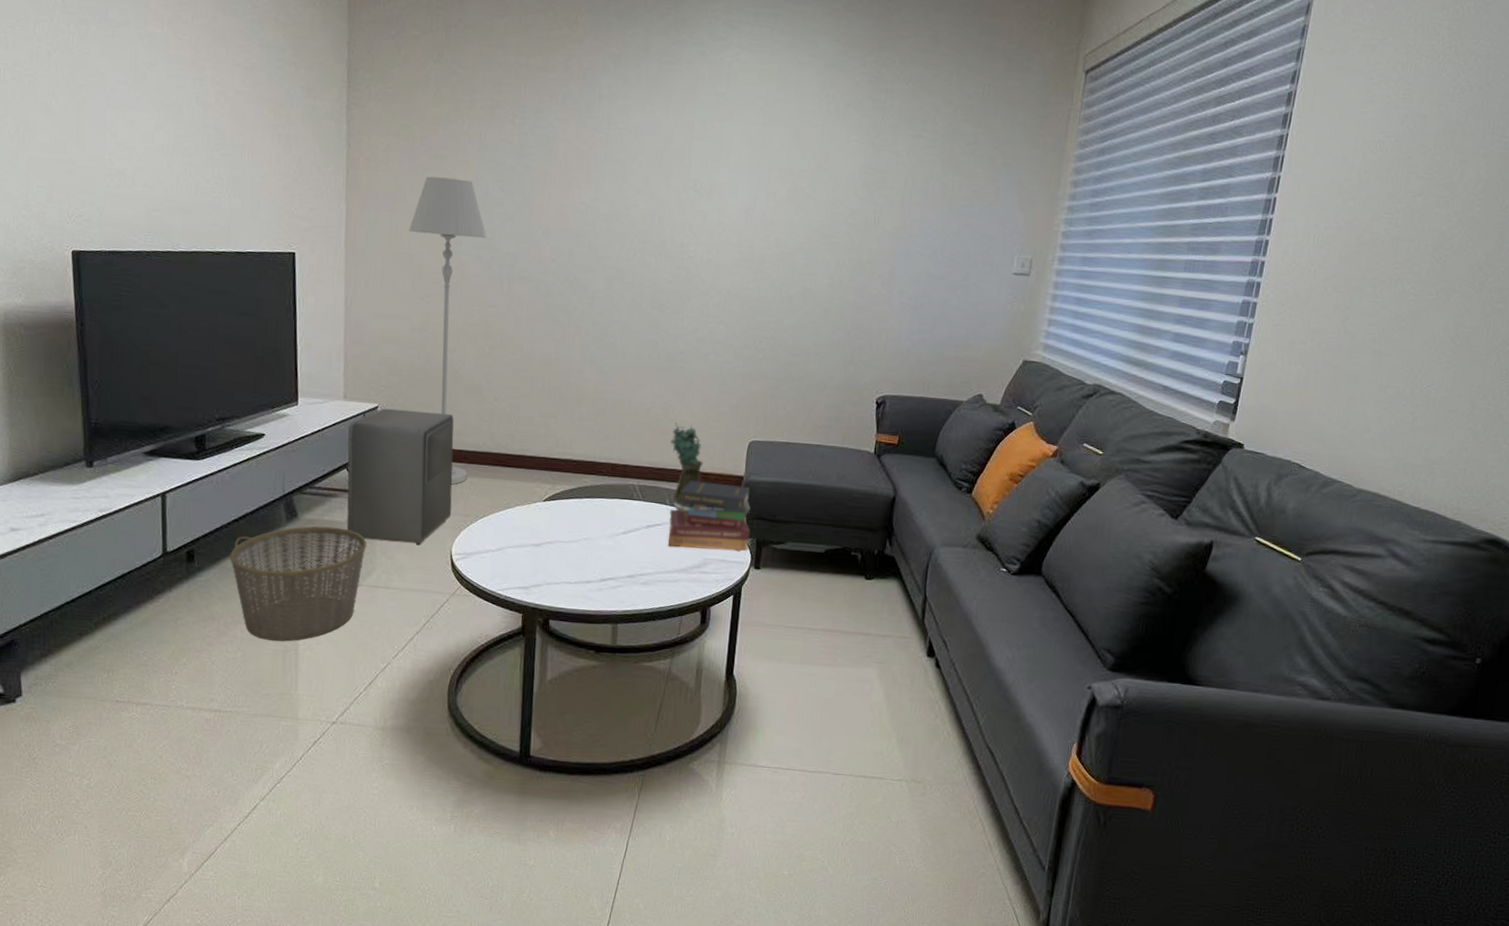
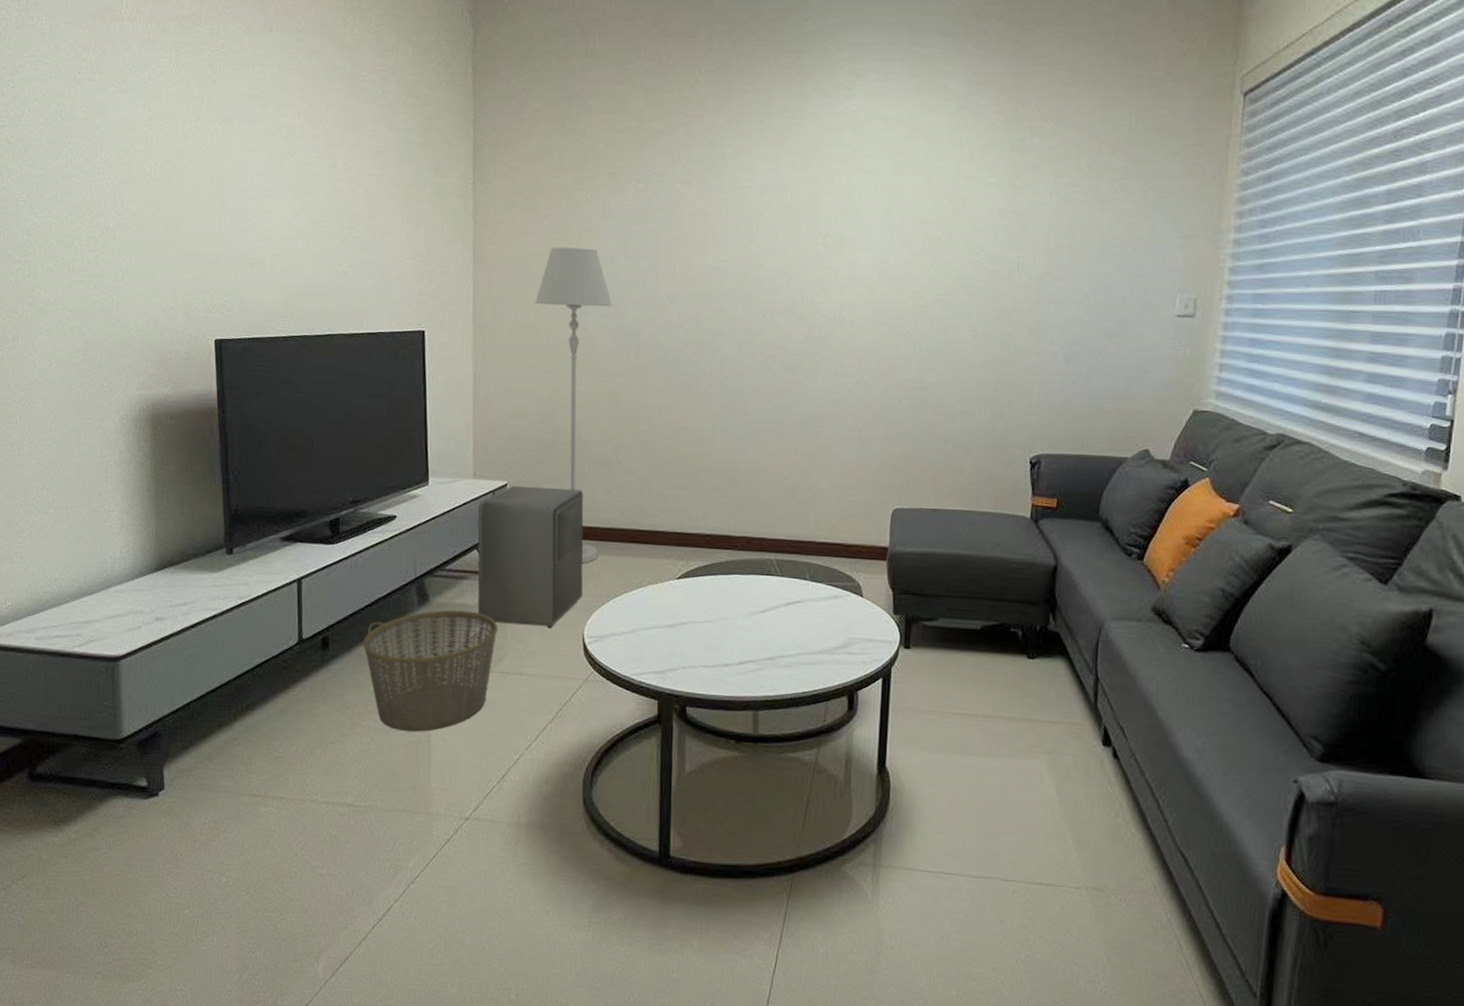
books: present [668,480,751,552] -> none [809,553,898,630]
vase: present [670,423,703,512] -> none [808,492,844,587]

